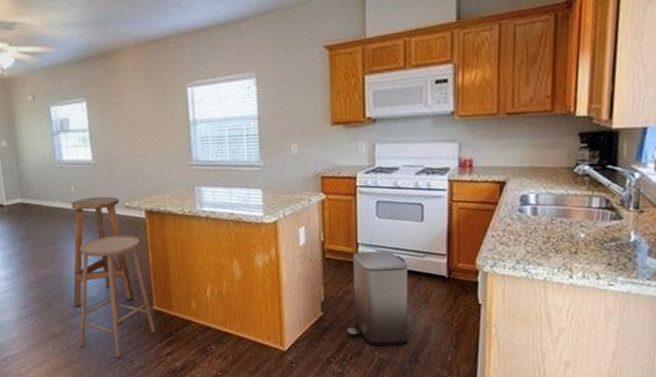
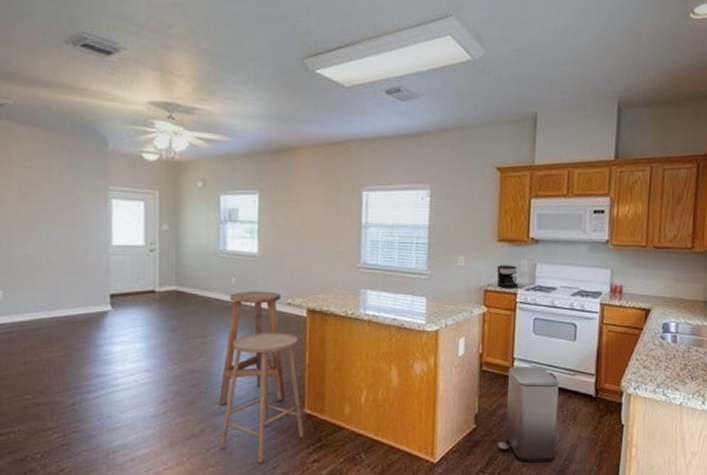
coffee maker: none [323,148,363,174] -> present [487,265,524,290]

